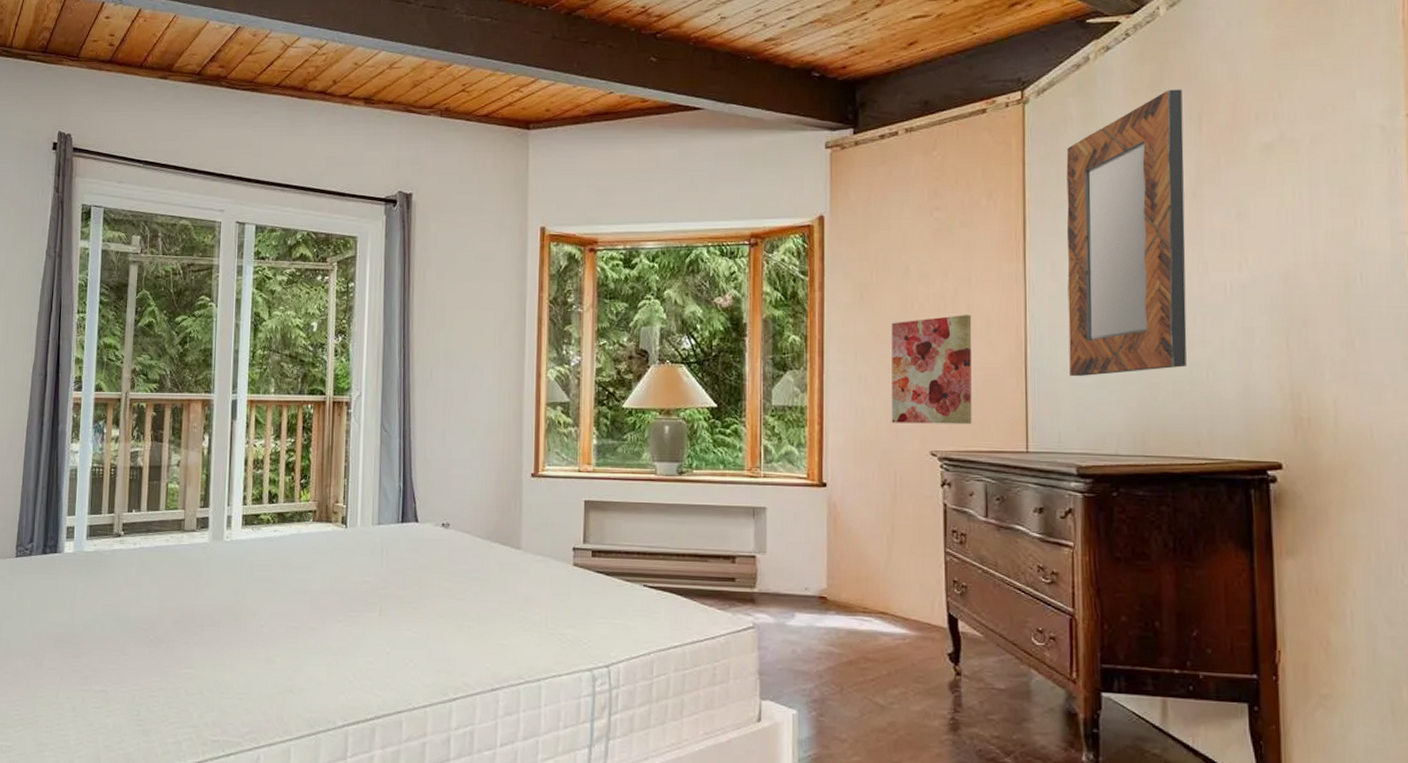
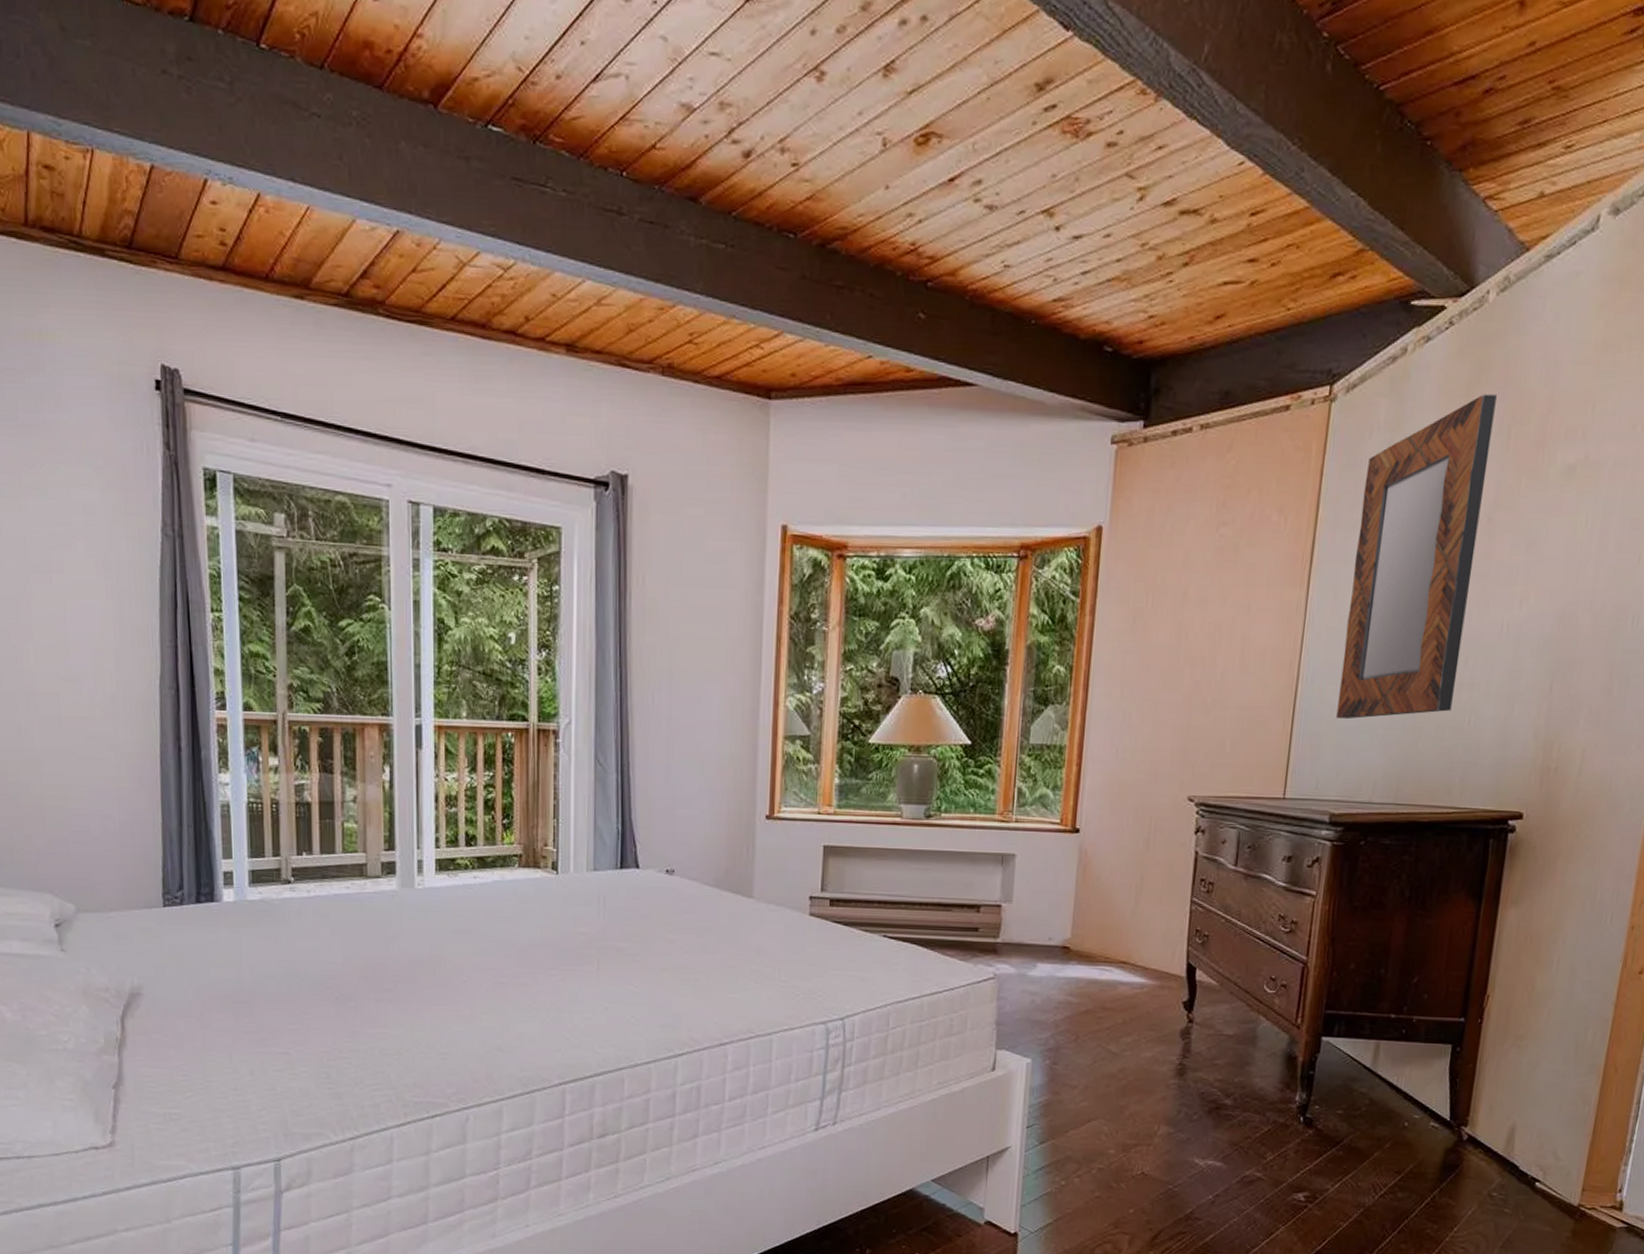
wall art: present [891,315,972,425] -> none [1152,647,1247,768]

